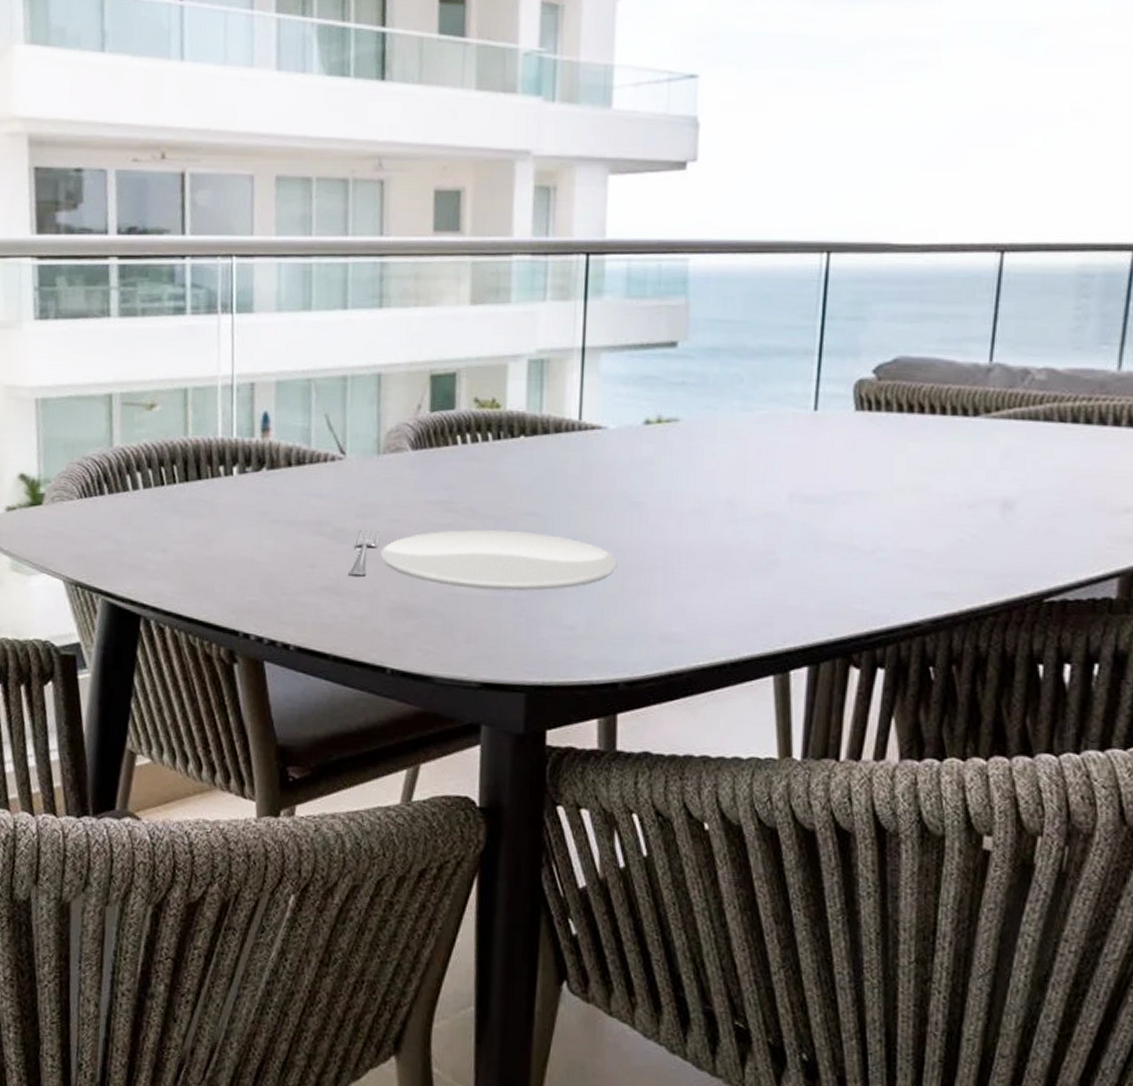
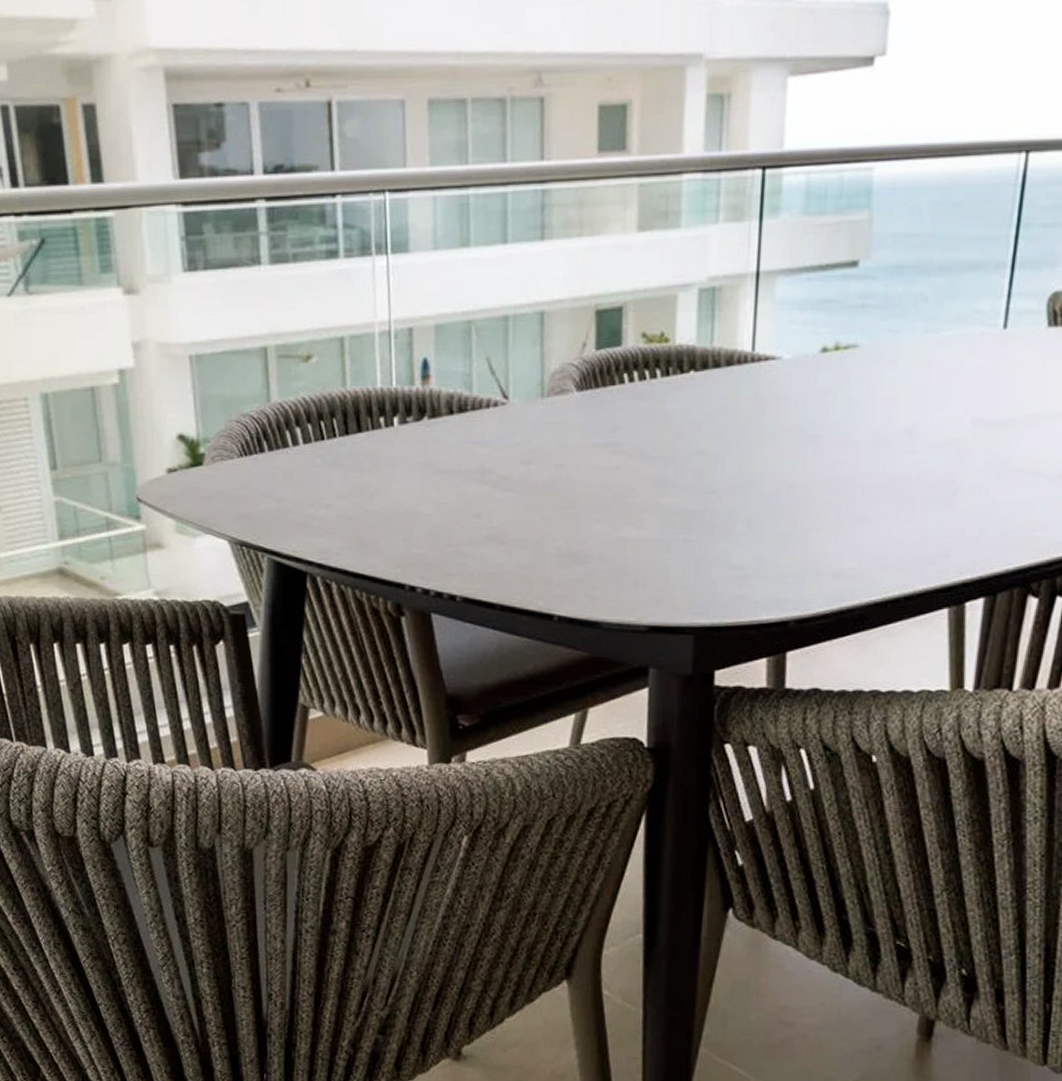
fork: present [347,530,380,578] -> none [512,476,545,526]
plate: present [380,529,618,592] -> none [546,471,790,533]

